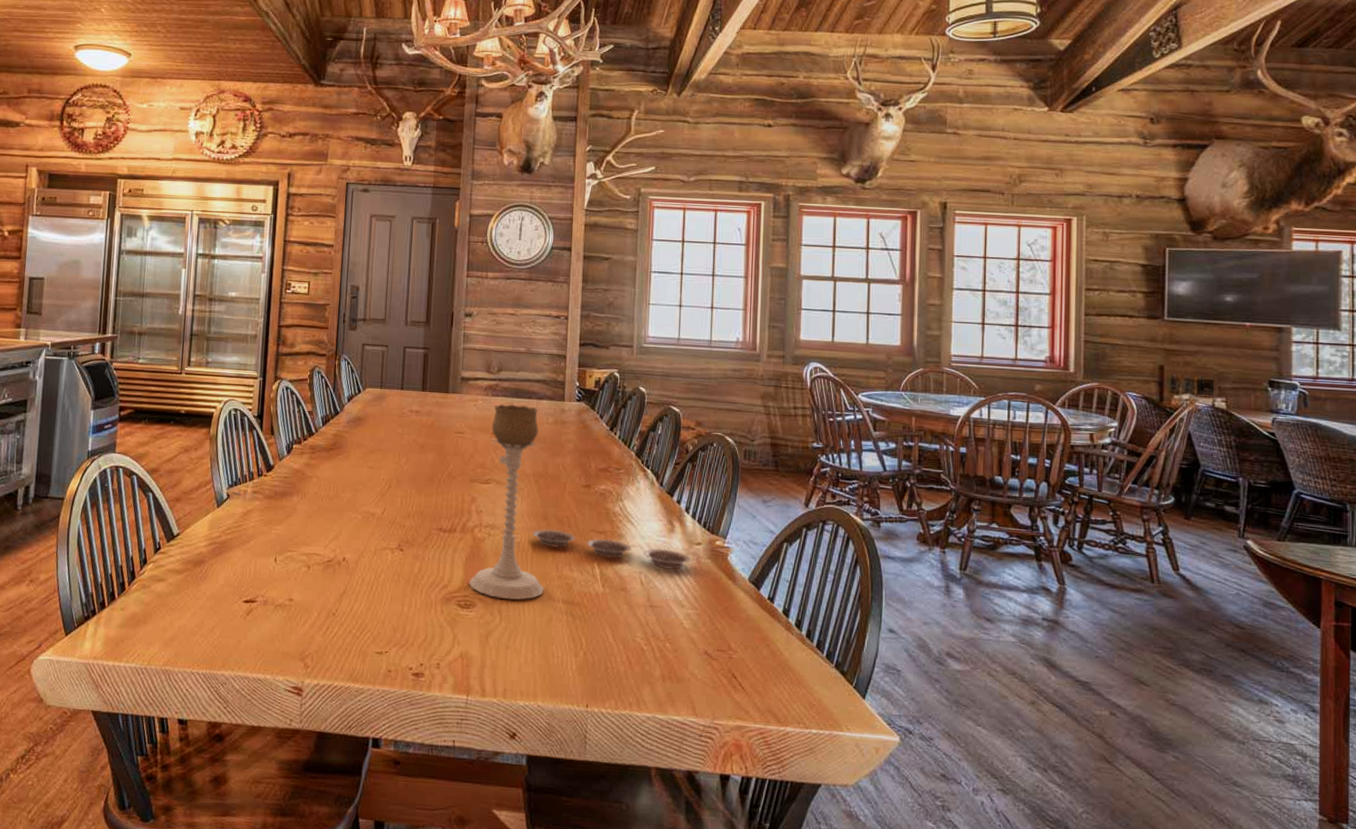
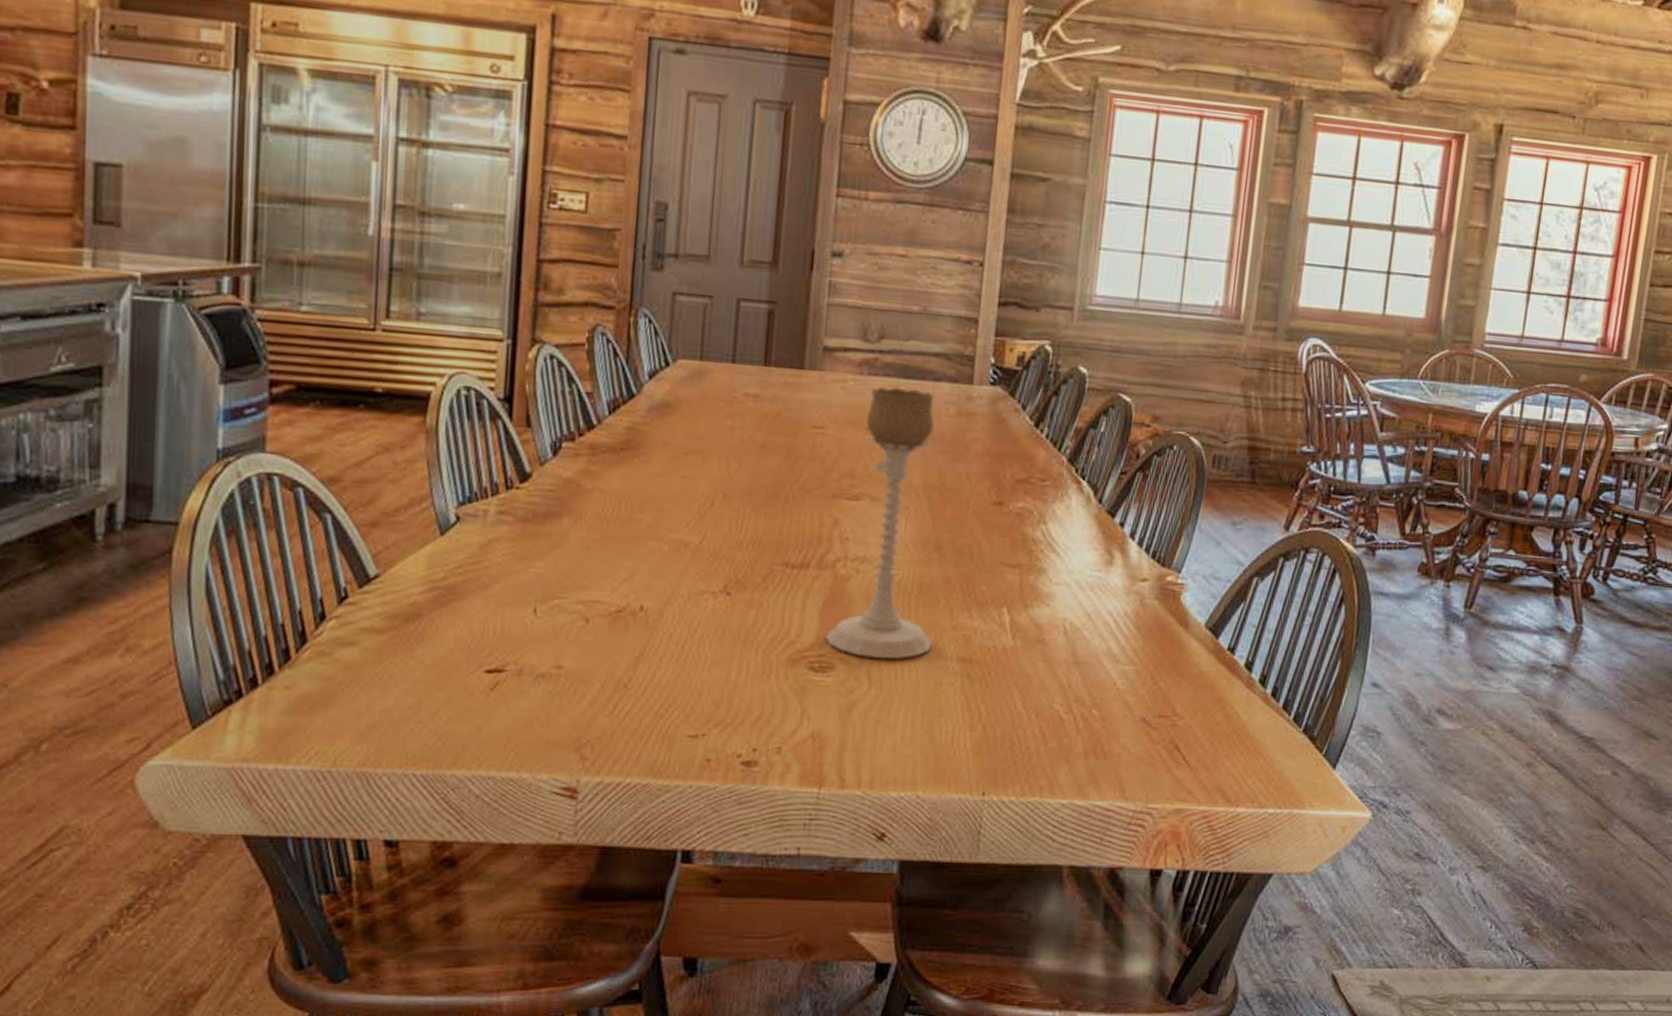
plate: present [532,528,692,570] -> none [918,561,1134,614]

